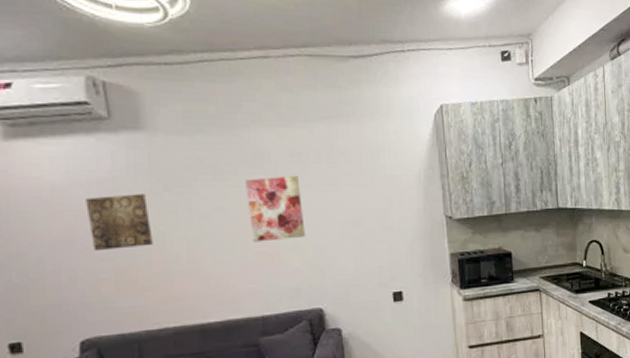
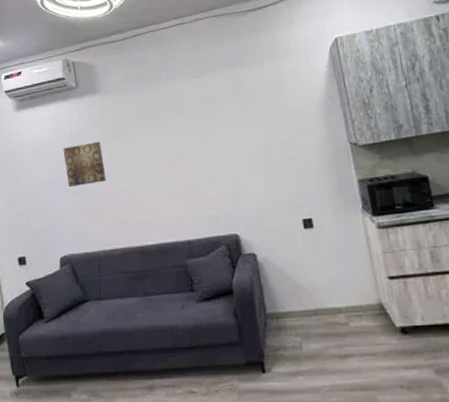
wall art: present [246,175,305,242] -> none [170,117,220,176]

